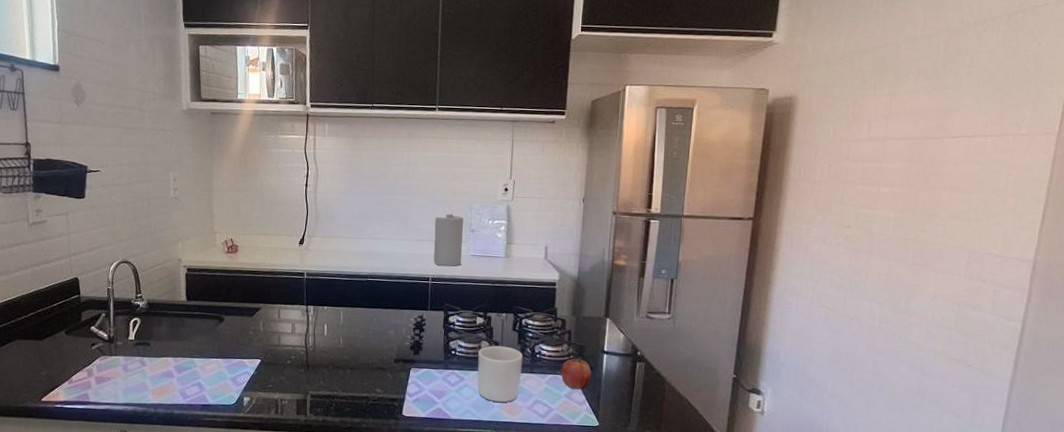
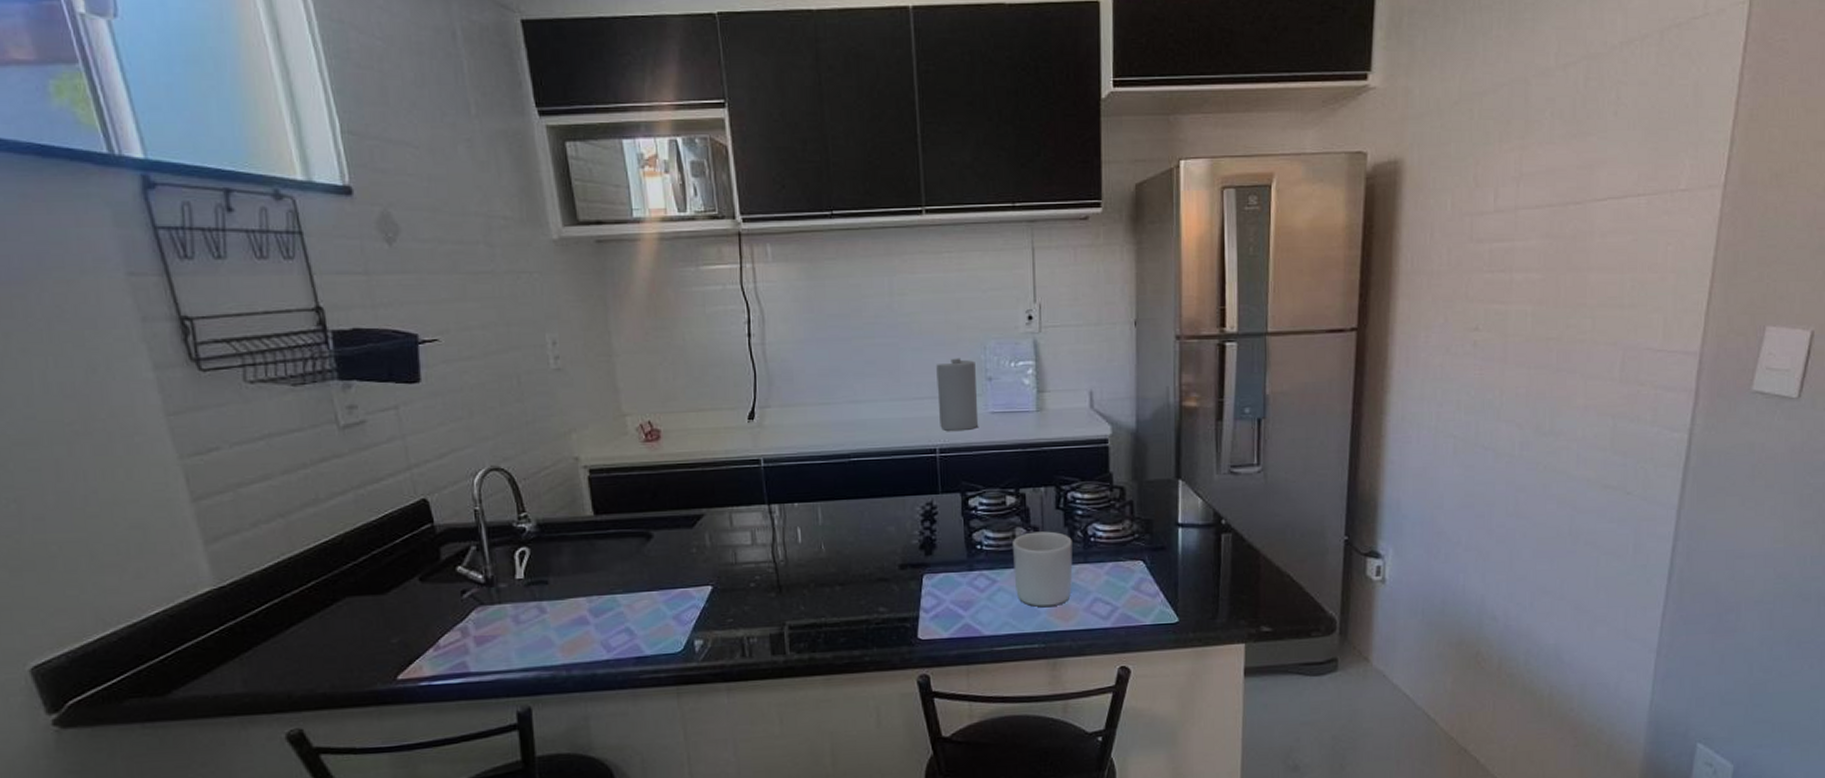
fruit: present [561,358,592,390] -> none [1124,536,1164,579]

